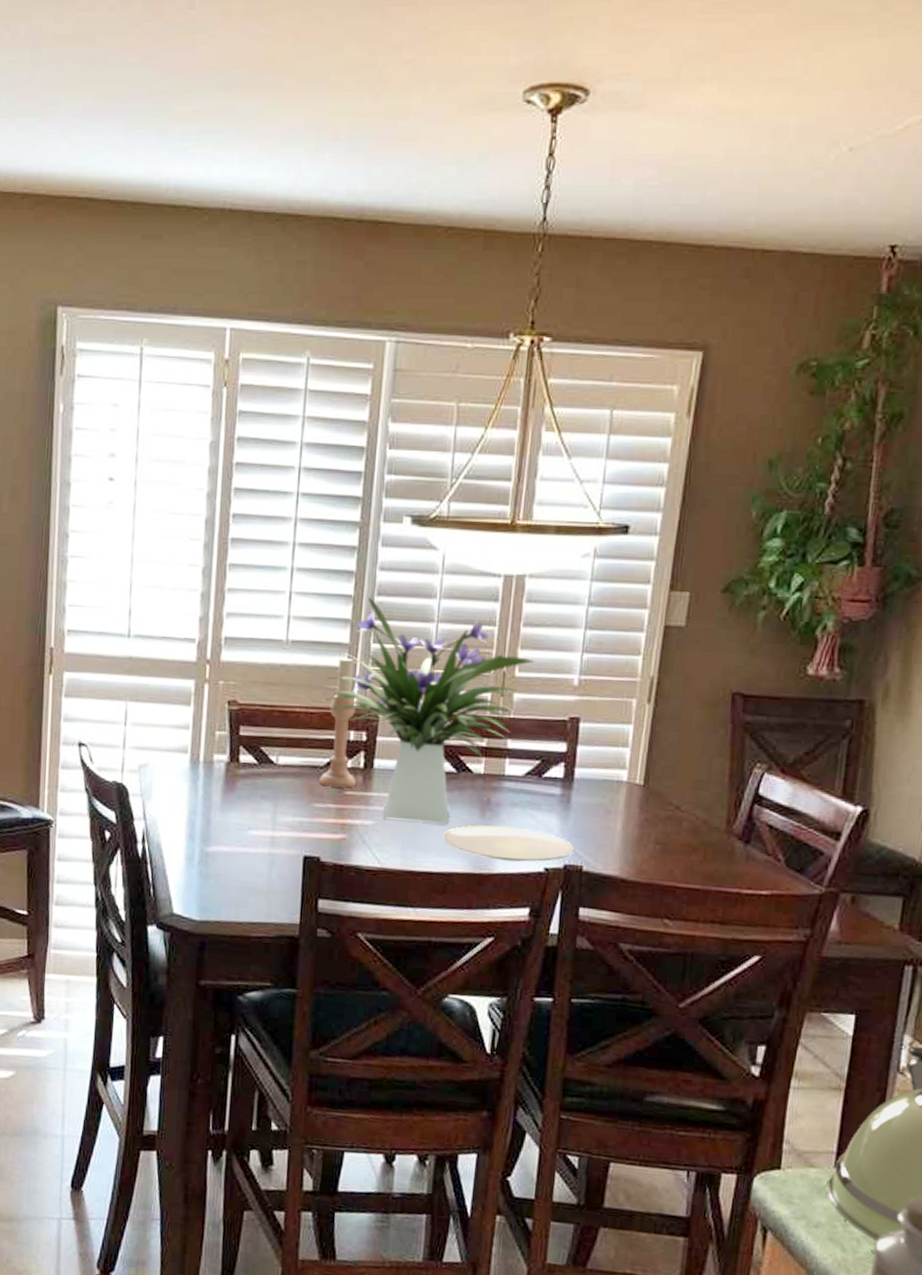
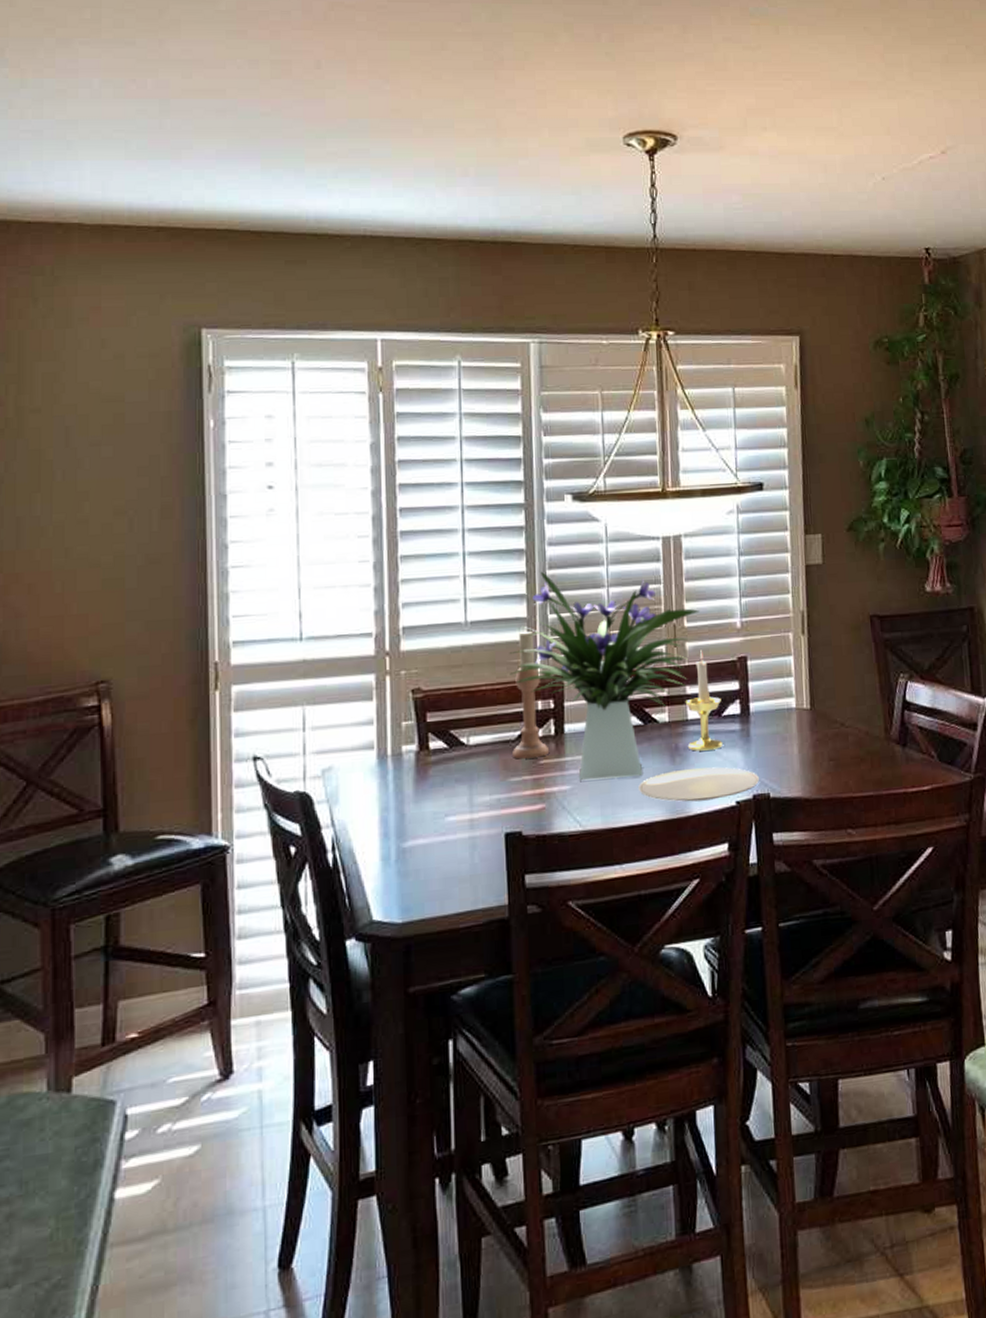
candlestick: none [500,703,545,811] -> present [685,649,723,751]

